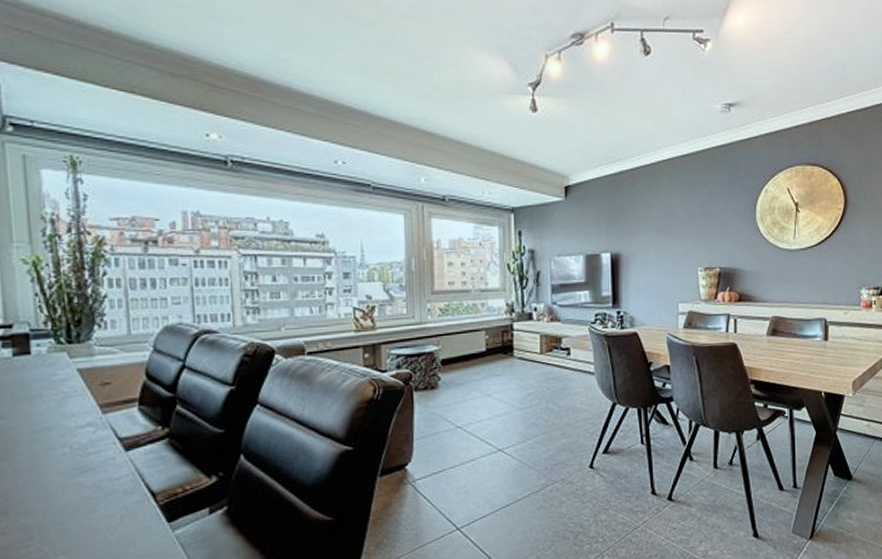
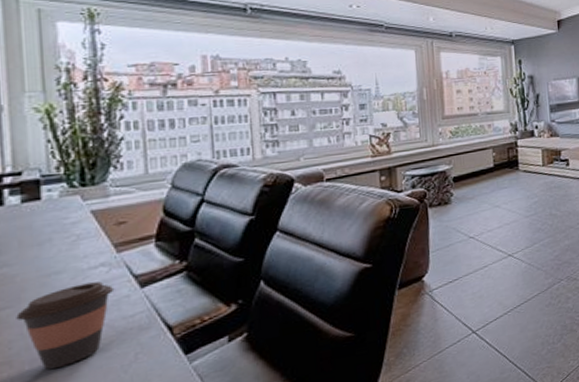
coffee cup: none [11,441,101,524] -> present [16,281,115,370]

